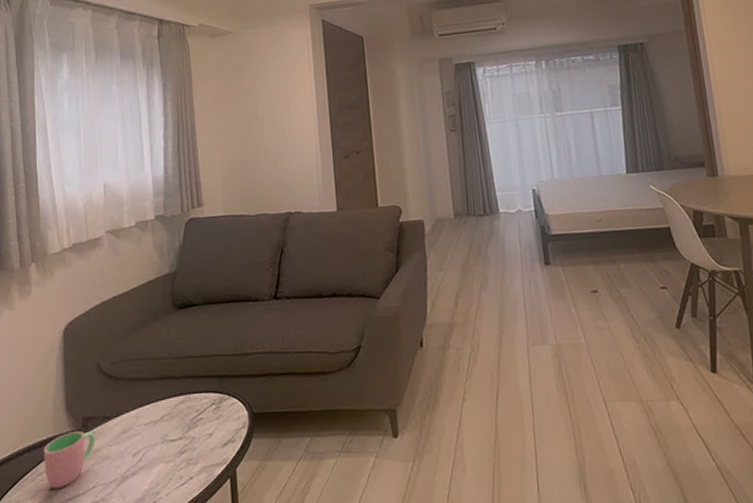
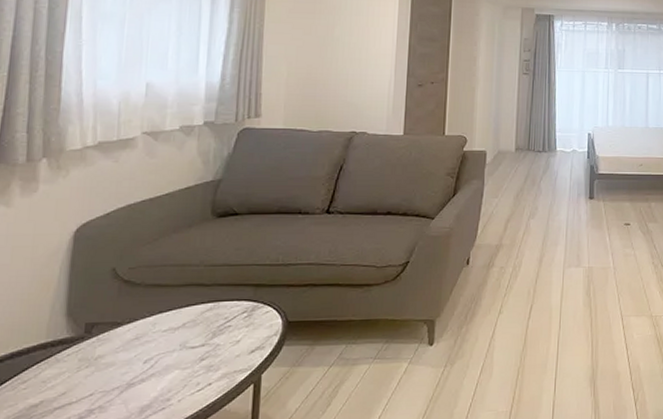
cup: present [43,431,96,489] -> none [29,337,100,398]

